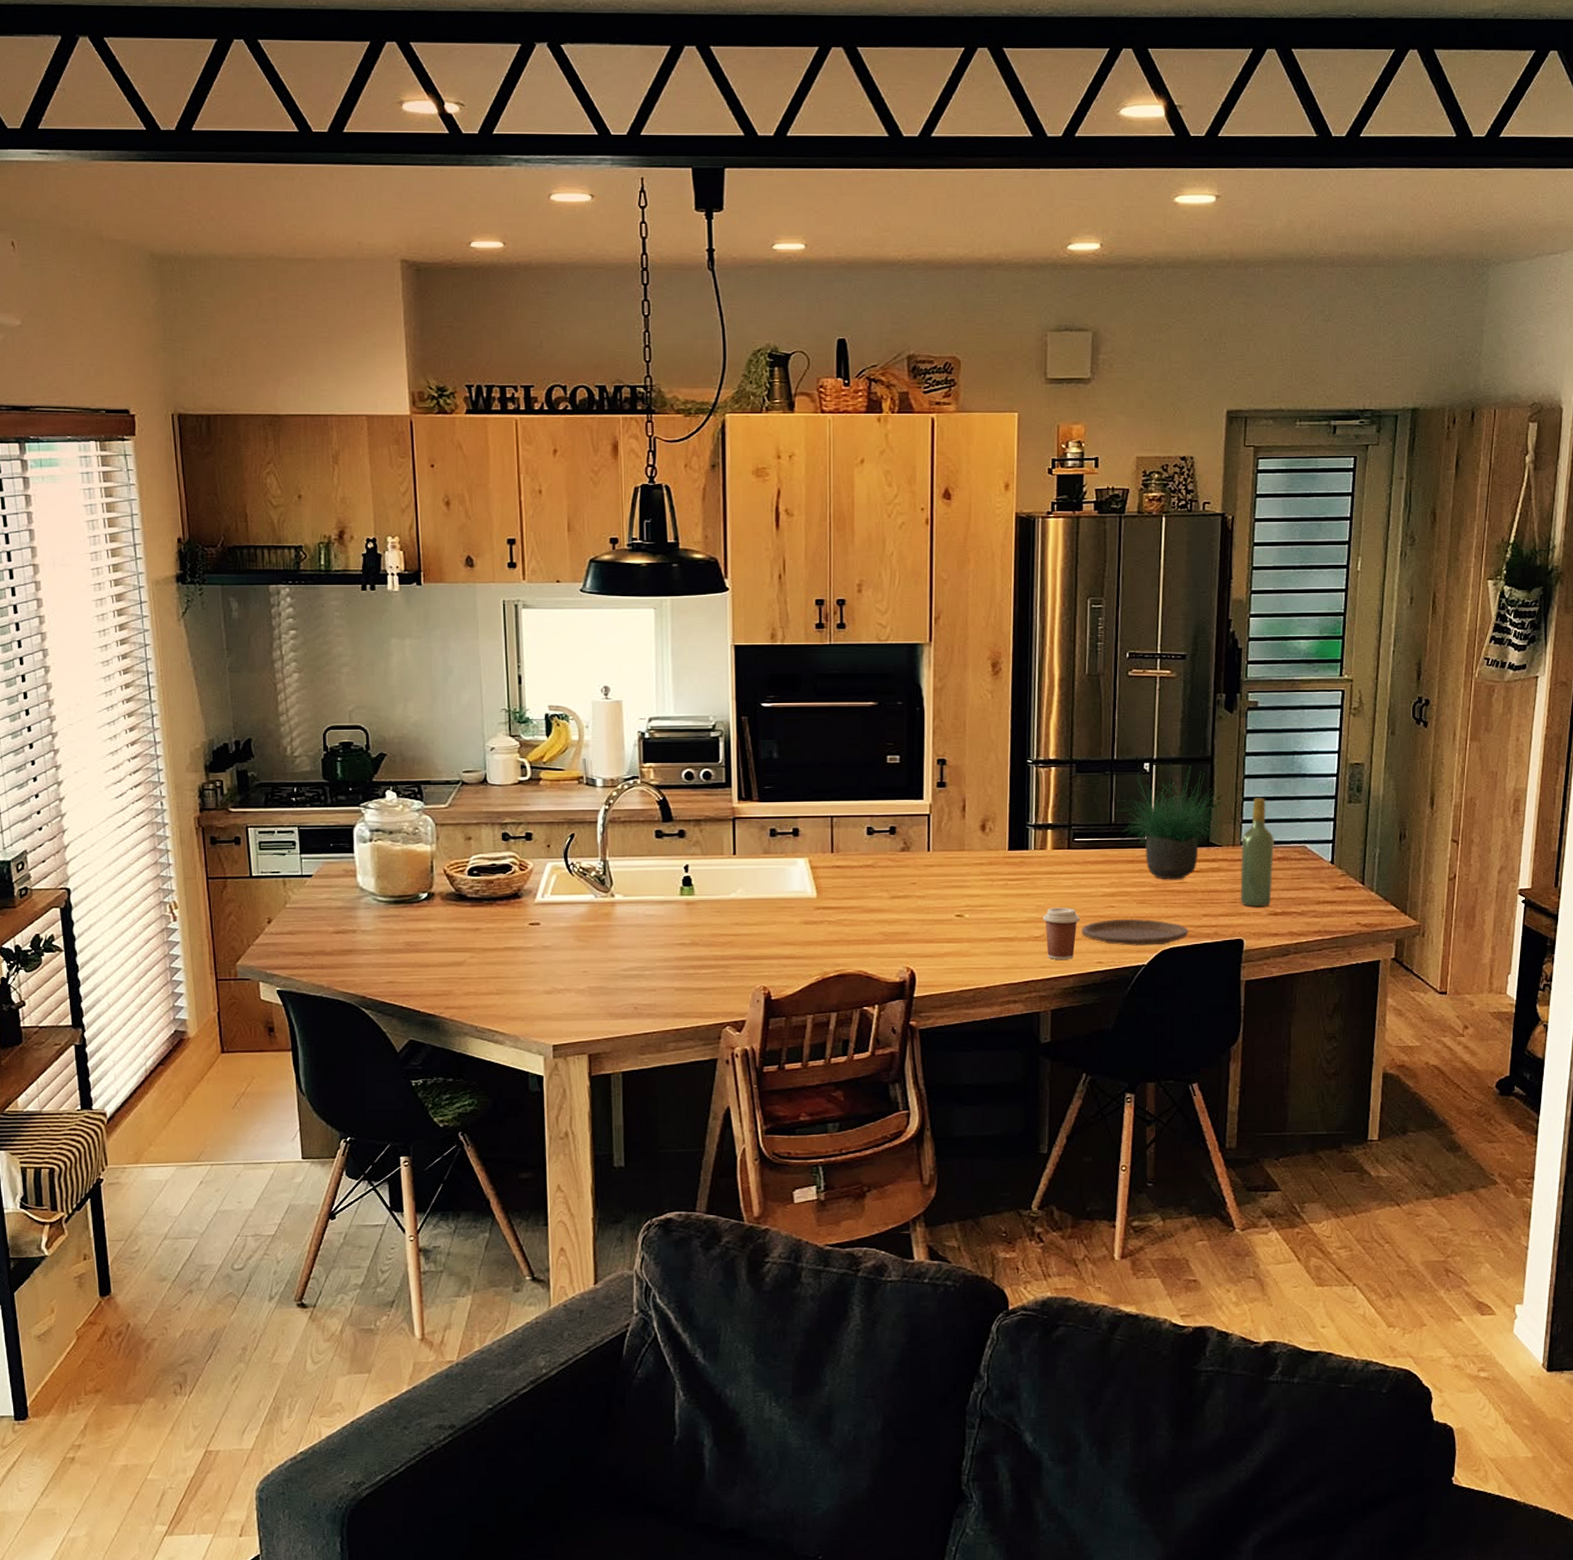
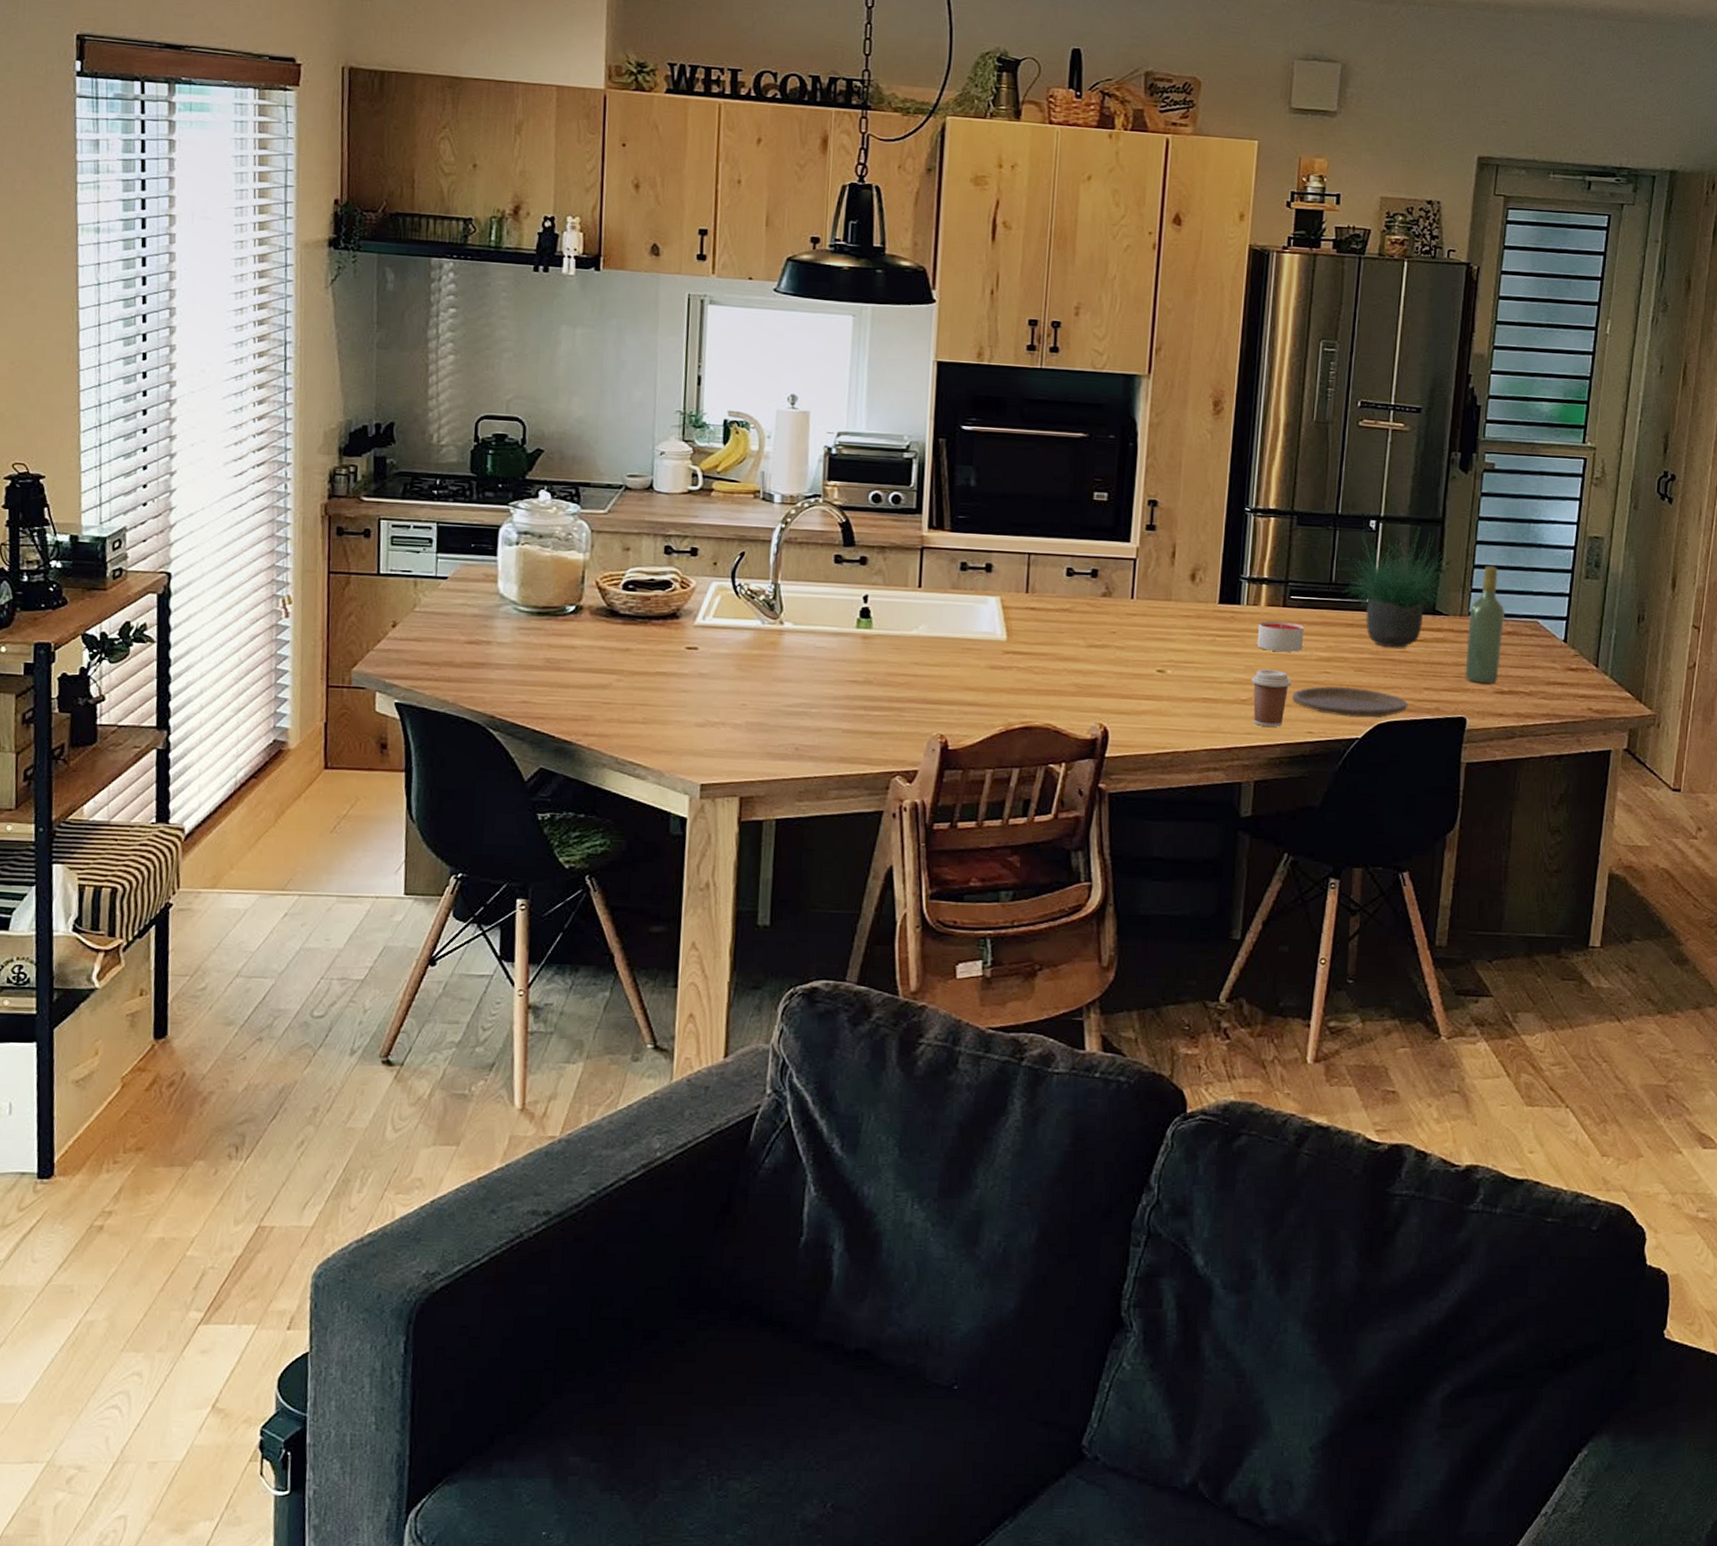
candle: none [1046,862,1088,890] -> present [1257,620,1304,652]

